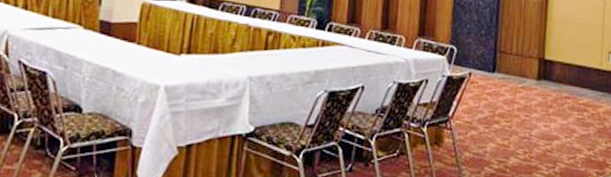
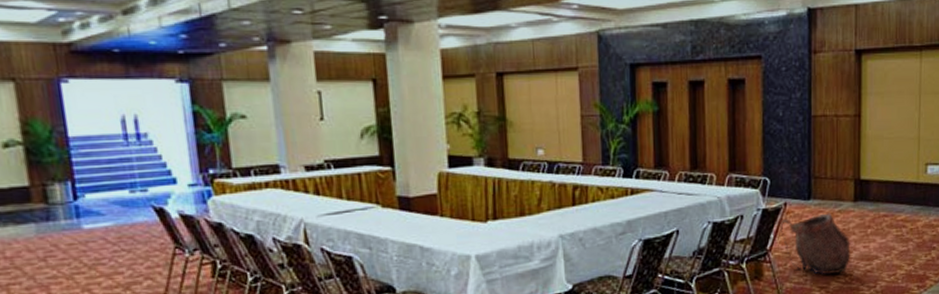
backpack: none [462,88,532,149] -> present [779,213,851,274]

